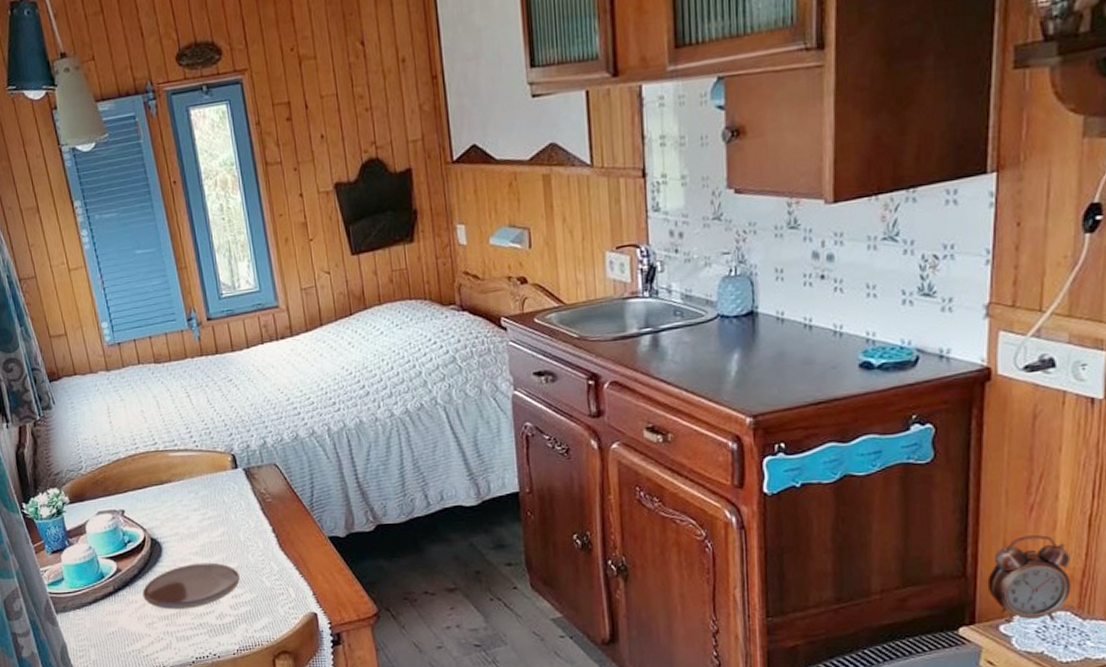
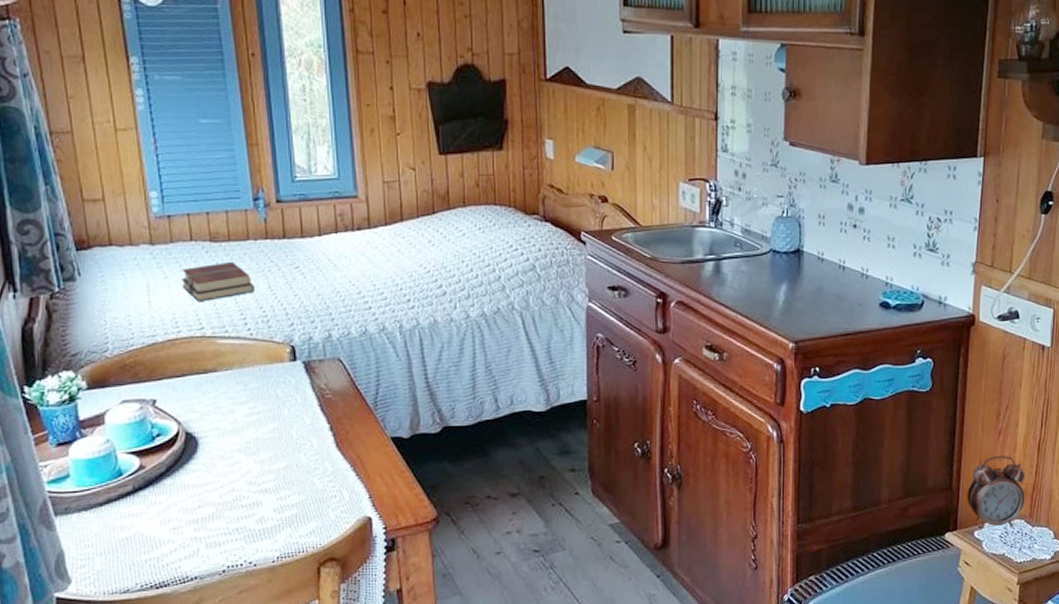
books: none [133,379,197,420] -> present [180,261,256,302]
plate: present [142,562,241,610] -> none [169,461,289,513]

